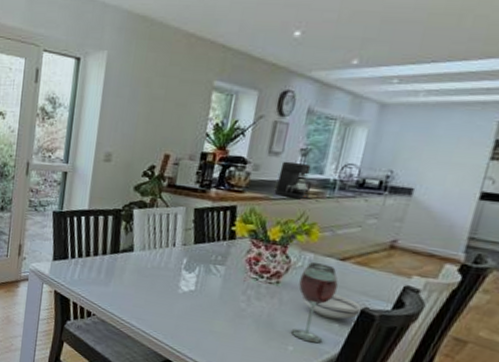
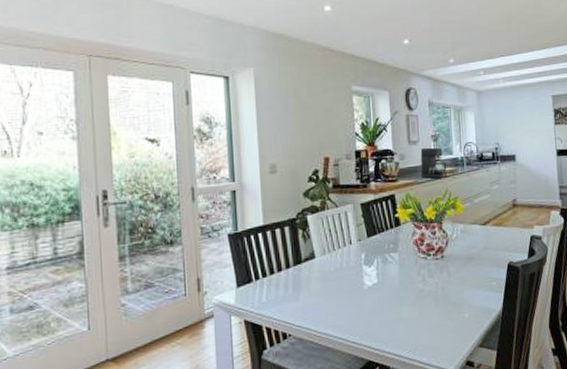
wineglass: present [290,262,338,343] -> none [458,231,487,306]
bowl: present [301,294,362,320] -> none [463,256,508,279]

